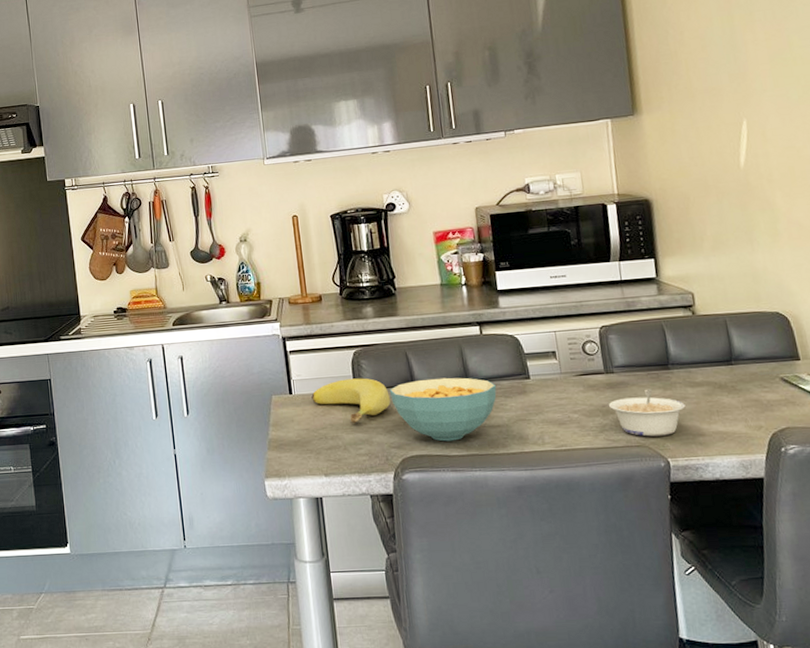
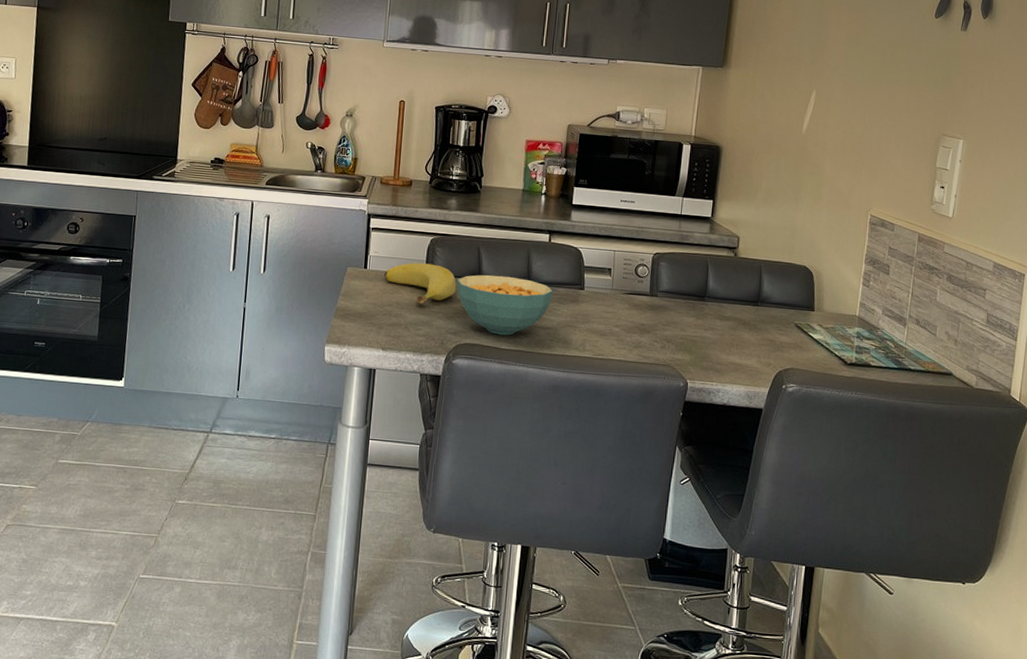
legume: present [608,388,686,437] -> none [646,315,712,360]

